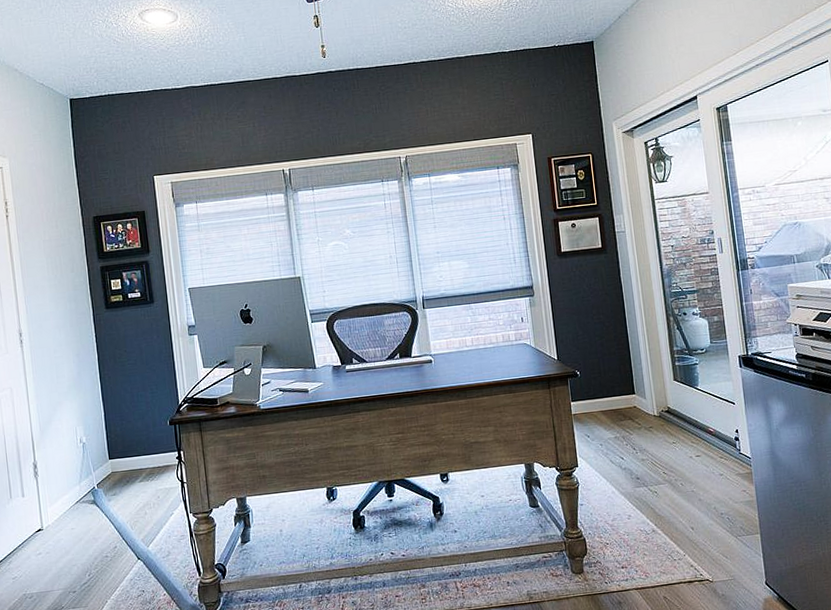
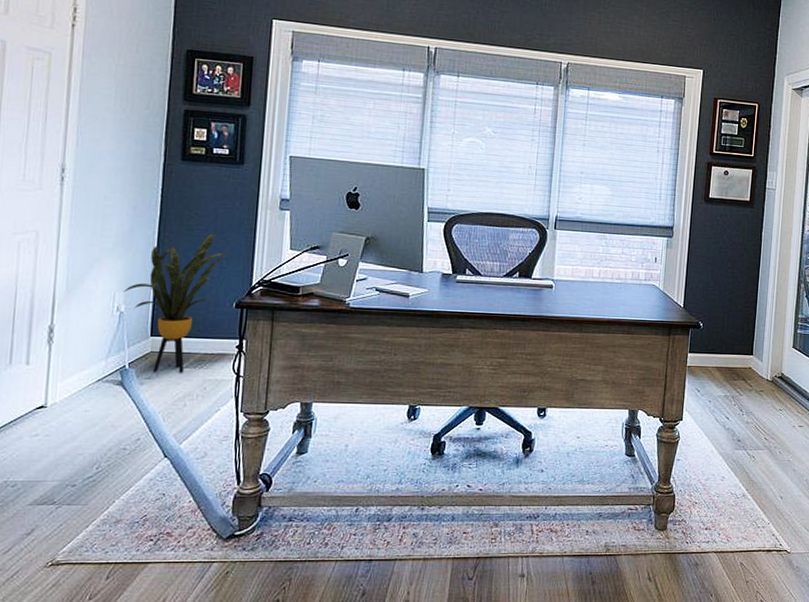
house plant: none [82,365,158,490] -> present [123,233,231,373]

